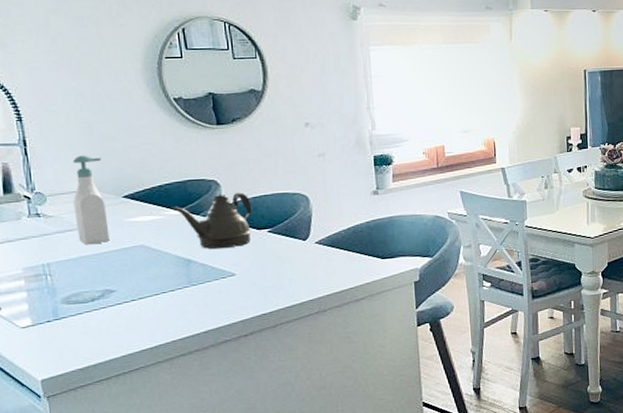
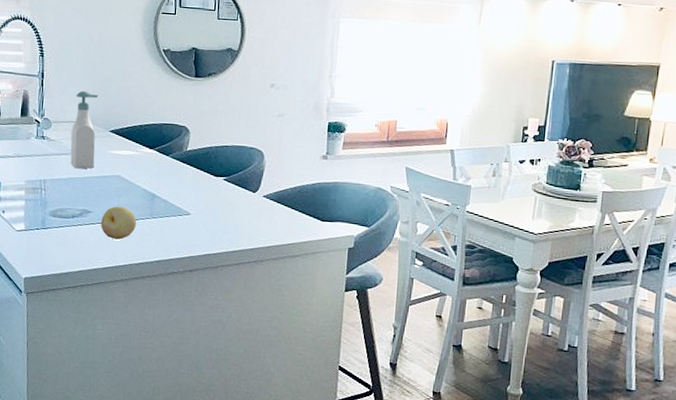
fruit: none [129,278,173,317] -> present [101,206,136,240]
teapot: present [171,192,252,249] -> none [146,140,213,189]

